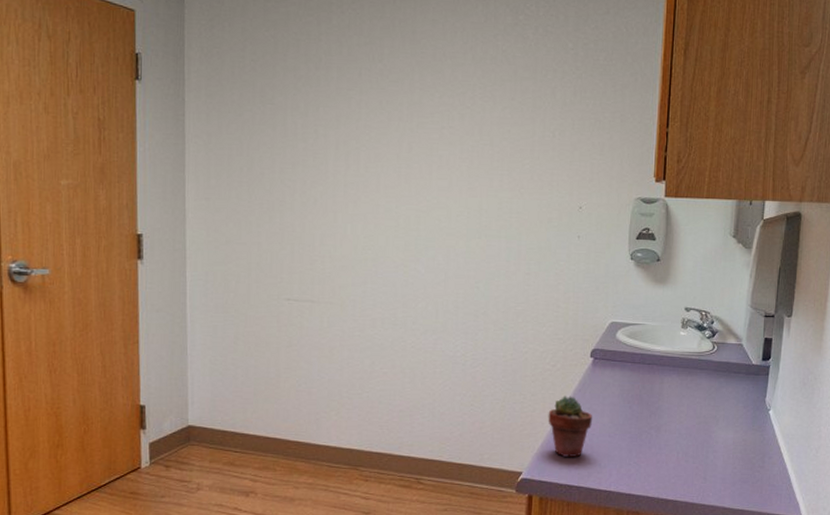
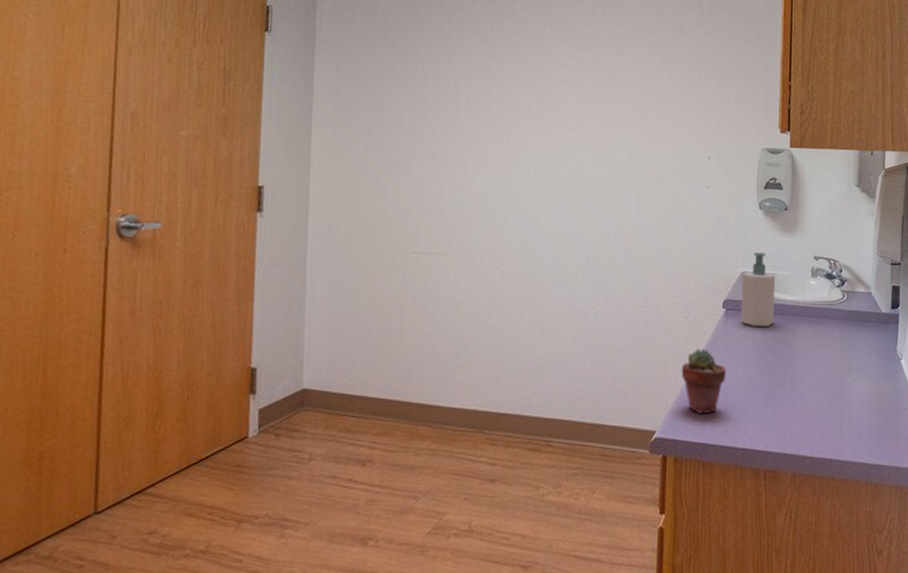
soap bottle: none [608,303,645,376] -> present [741,252,776,326]

